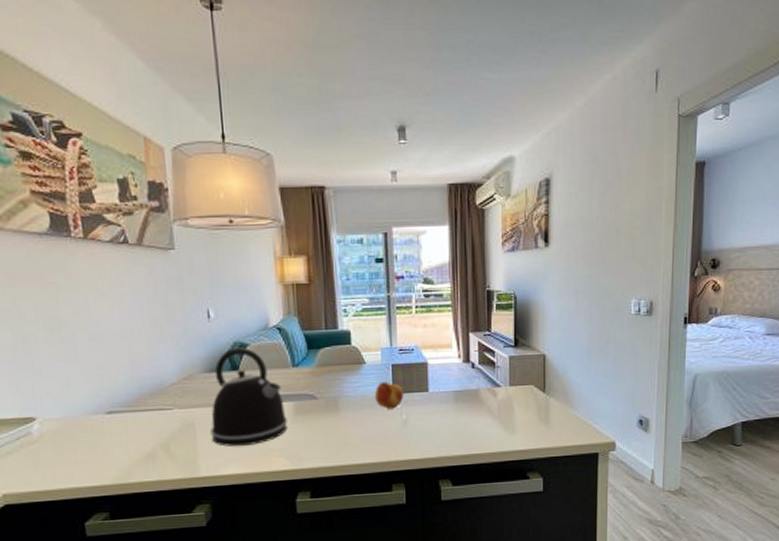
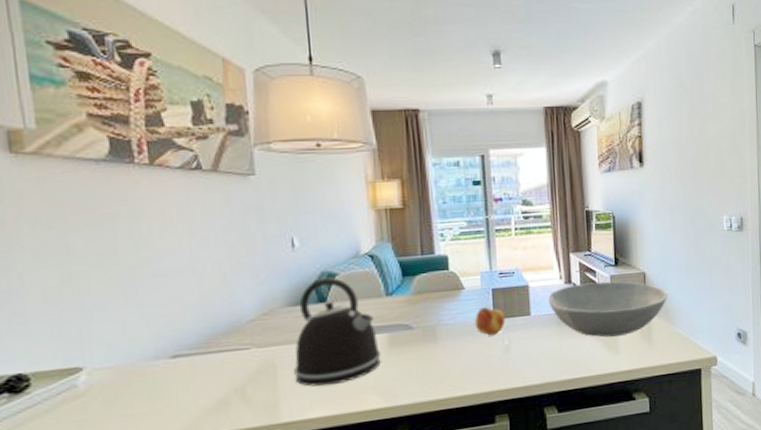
bowl: none [446,362,568,417] -> present [548,281,669,338]

